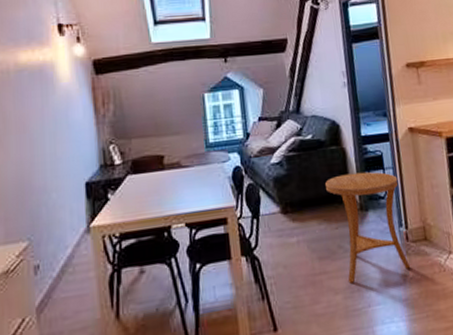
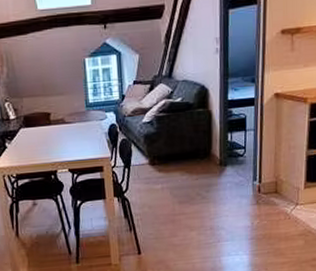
side table: present [324,171,411,284] -> none [189,132,259,223]

